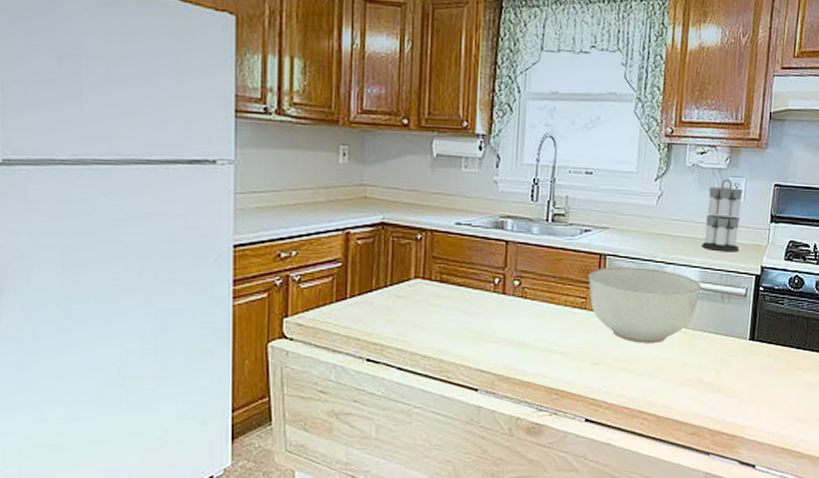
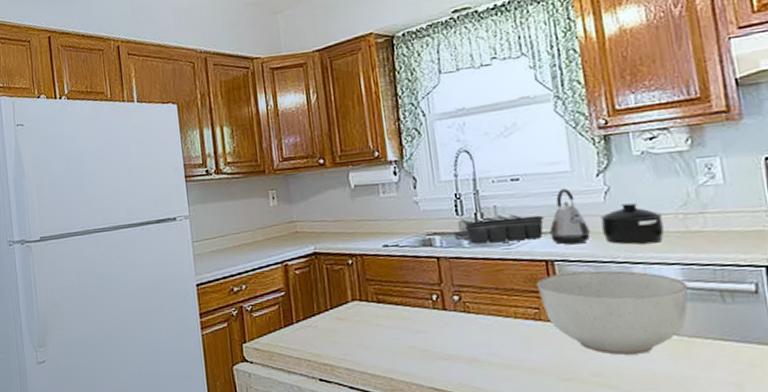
dish rack: none [525,205,607,235] -> present [453,214,545,245]
kettle: none [607,188,642,241] -> present [548,188,592,245]
saucepan: none [650,209,696,247] -> present [601,203,664,245]
spice rack: present [702,179,743,252] -> none [670,161,733,244]

